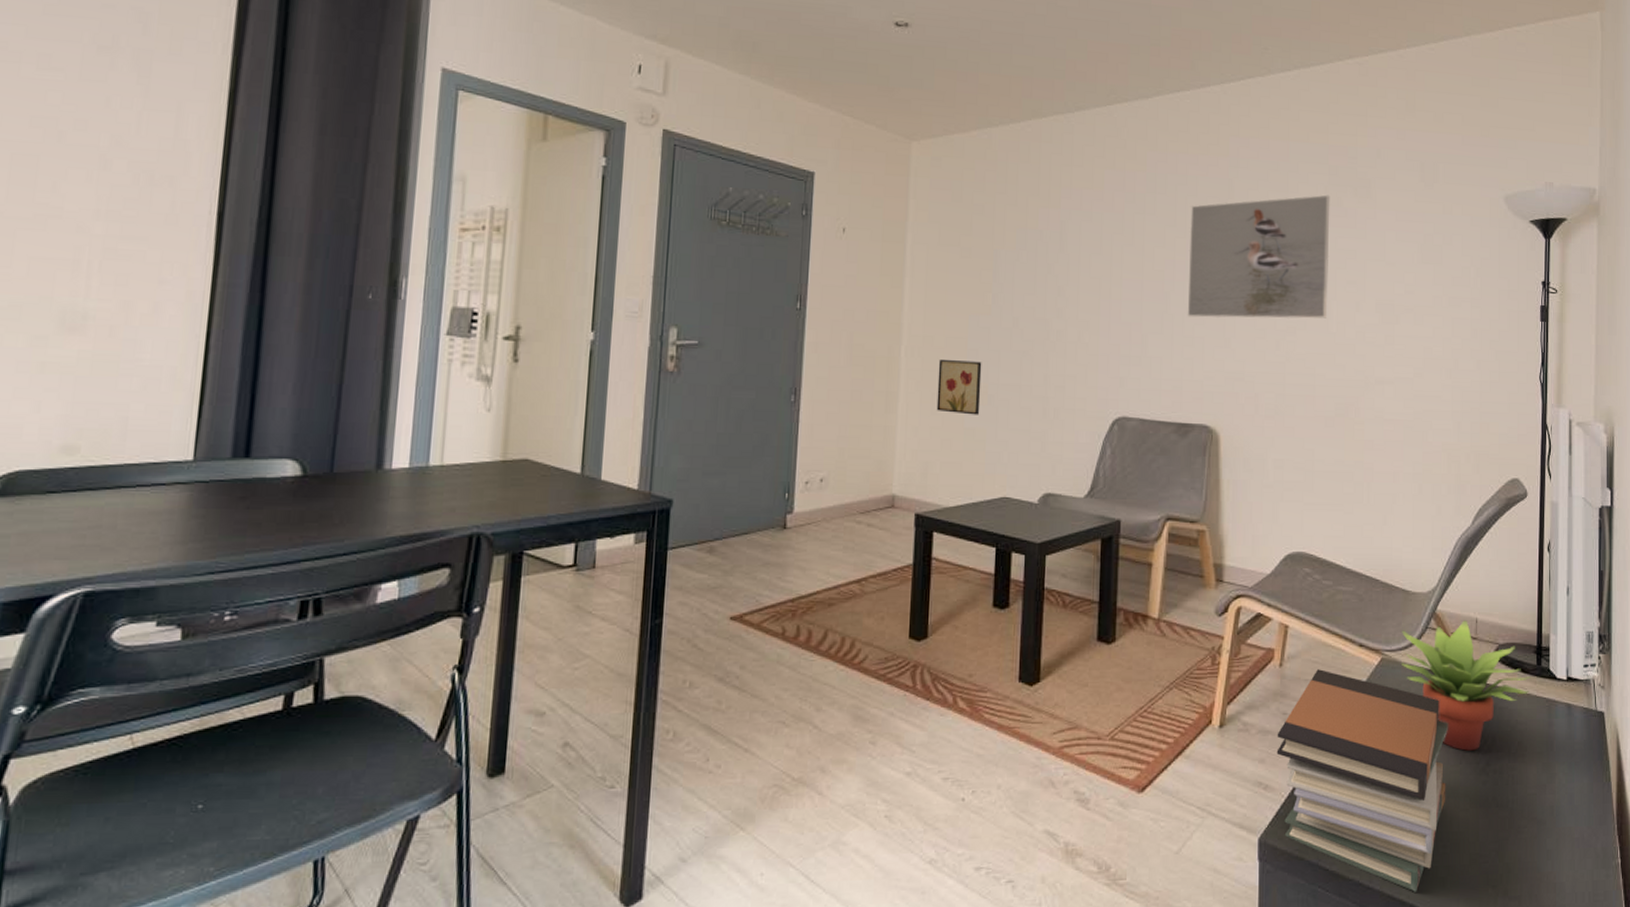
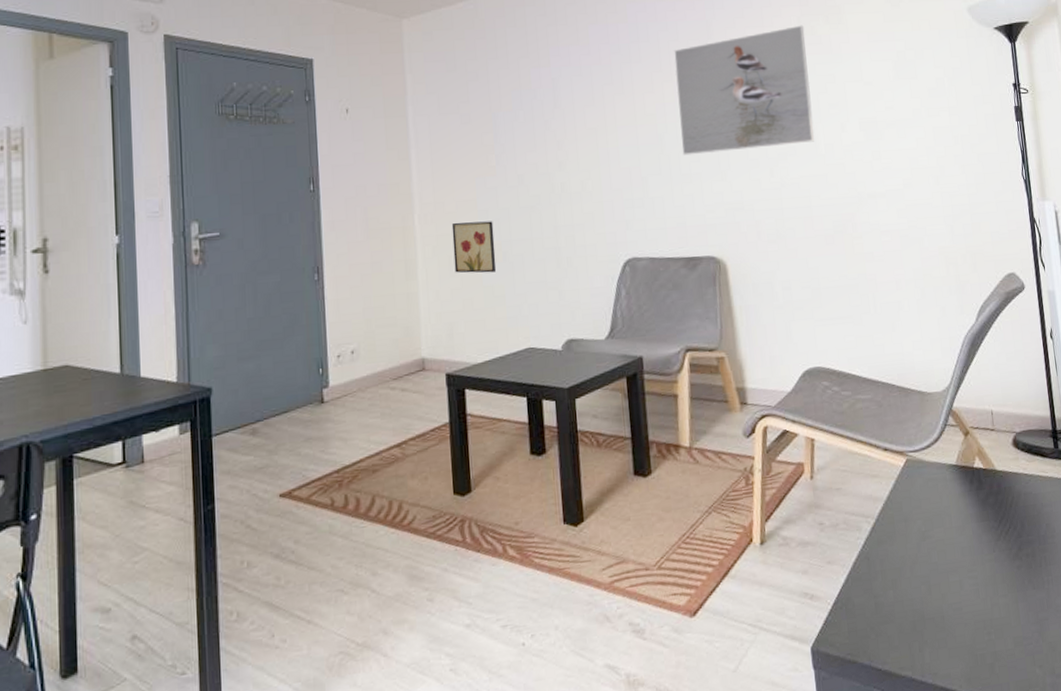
book stack: present [1276,669,1449,892] -> none [816,477,985,682]
succulent plant: present [1400,620,1531,751] -> none [922,413,1051,539]

